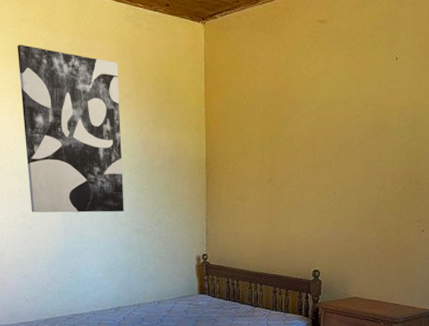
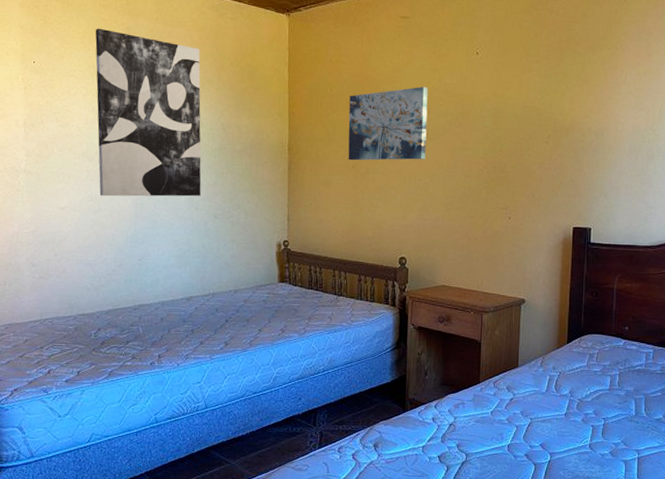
wall art: none [264,96,345,175] -> present [348,87,428,161]

